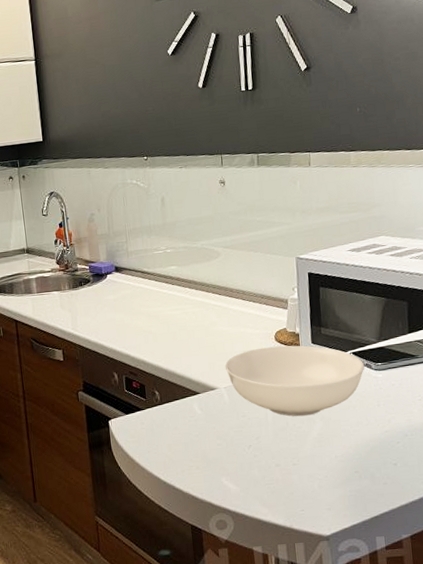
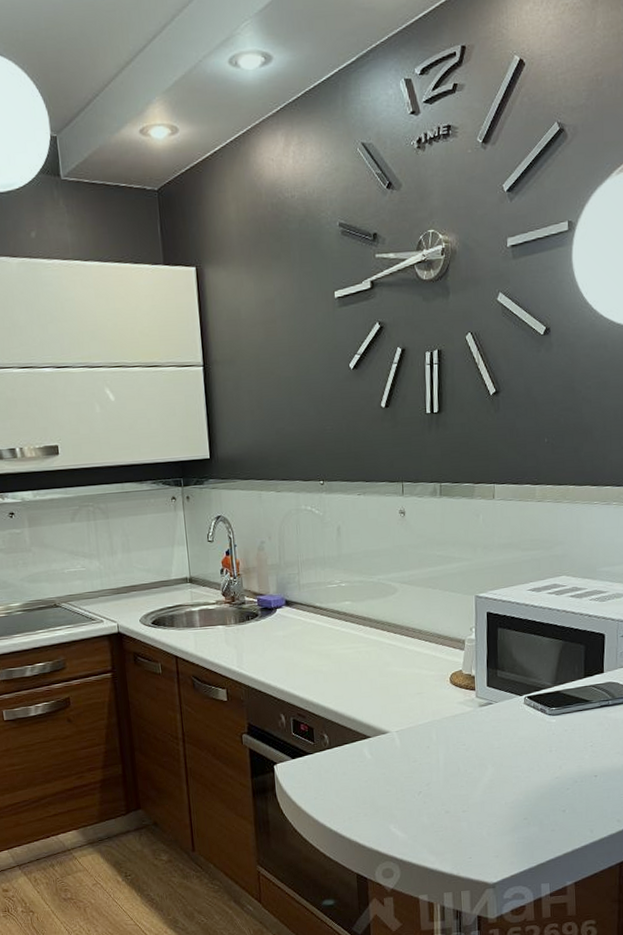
bowl: present [224,345,365,417] -> none [397,688,539,762]

